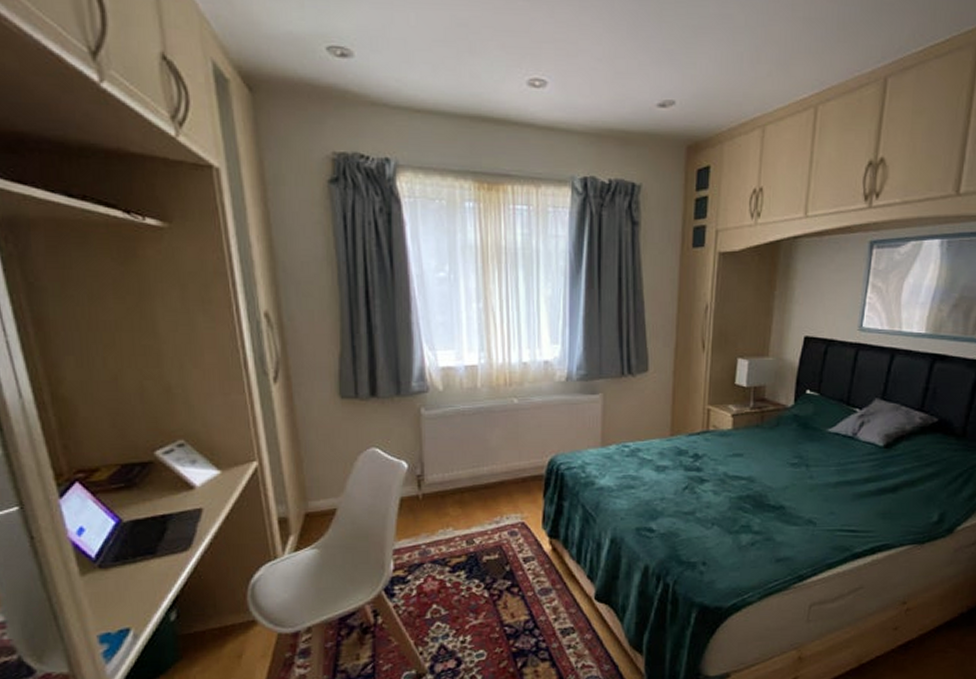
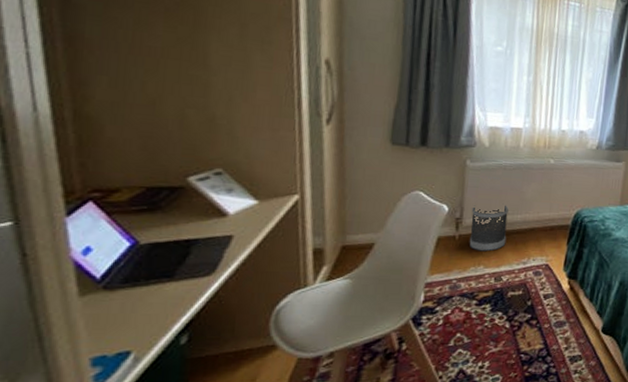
wastebasket: none [433,455,474,511] -> present [469,203,509,252]

